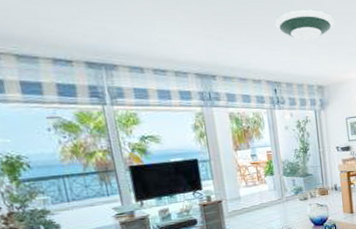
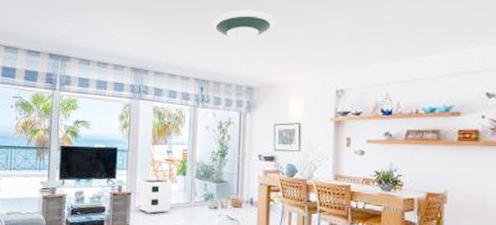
air purifier: none [228,182,264,216] -> present [138,179,171,214]

